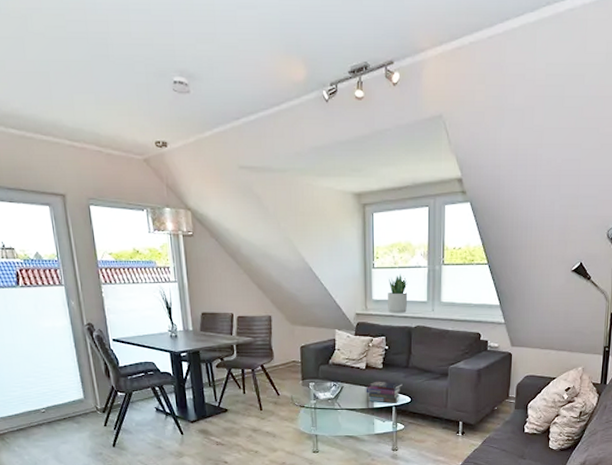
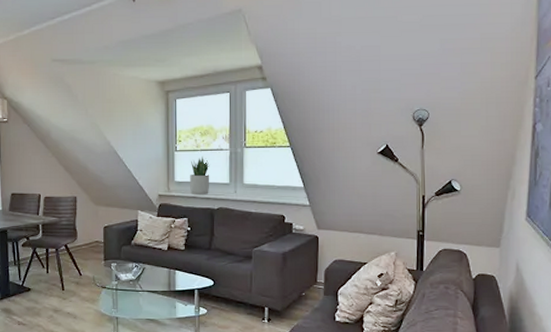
books: present [366,381,402,403] -> none [167,263,205,286]

